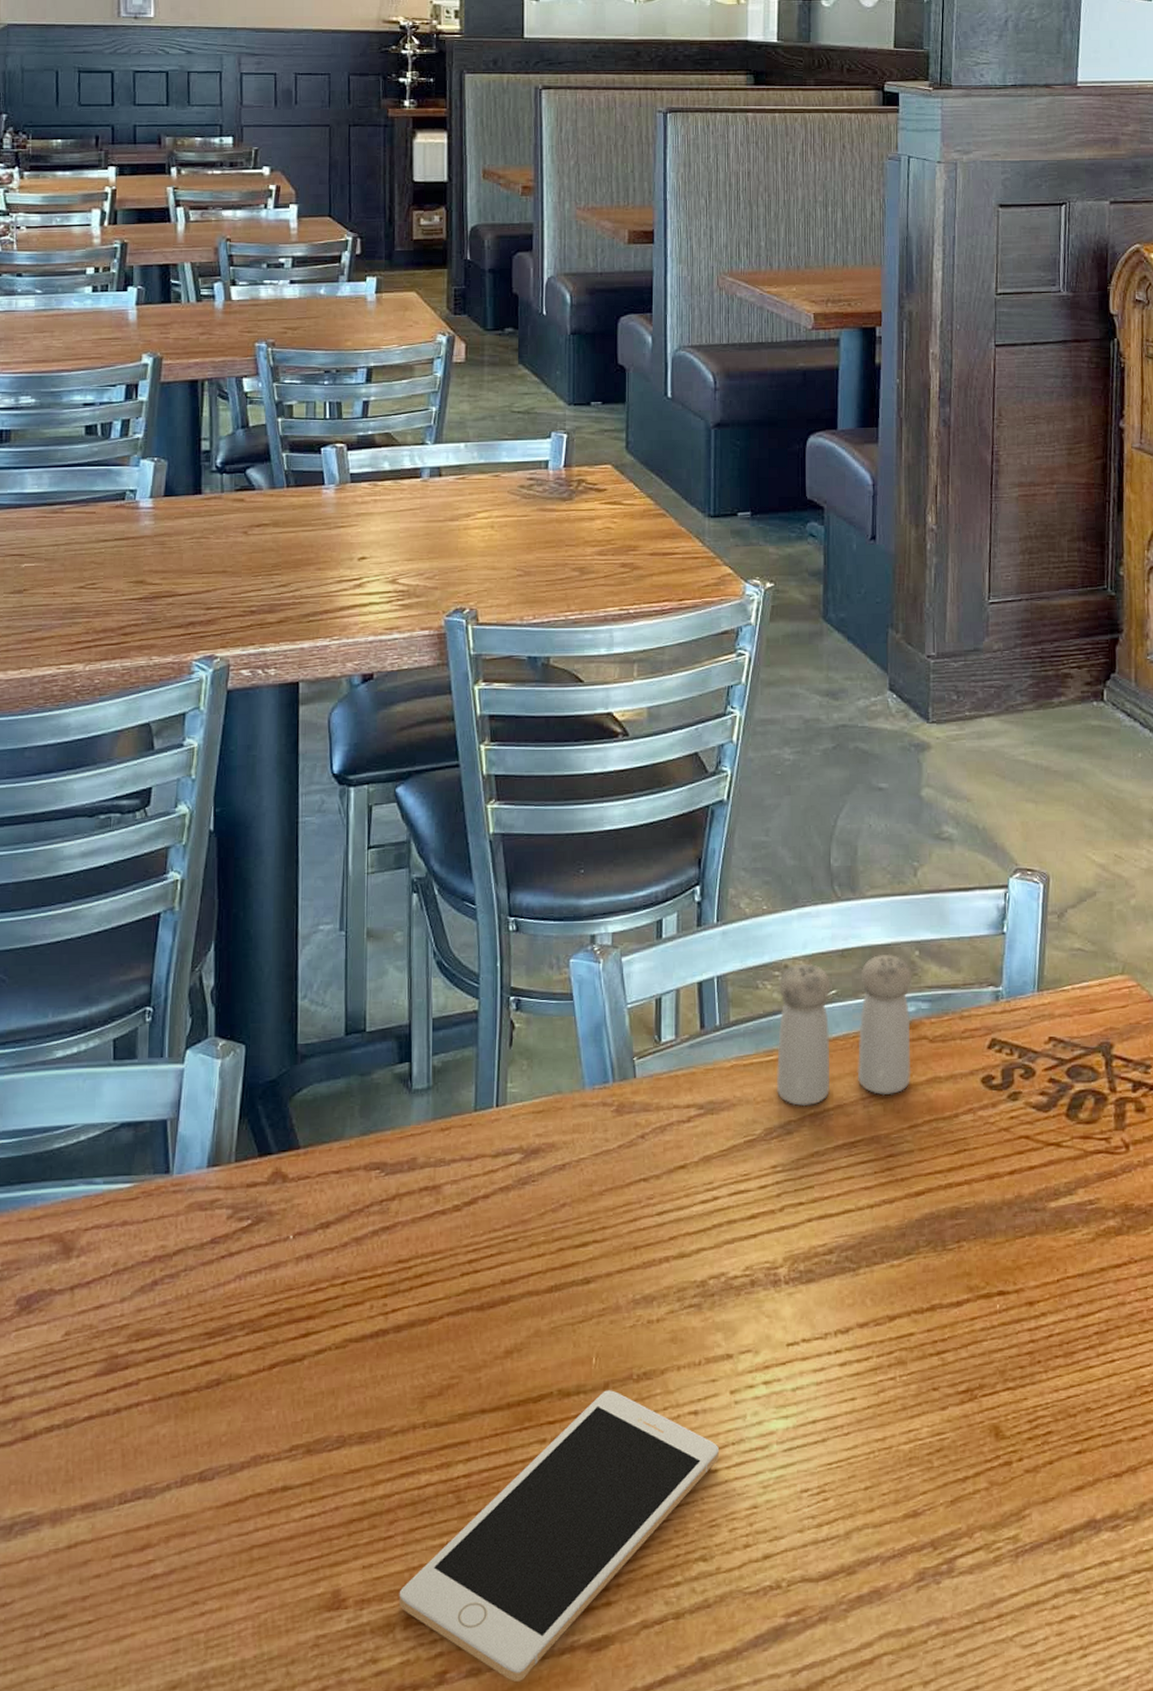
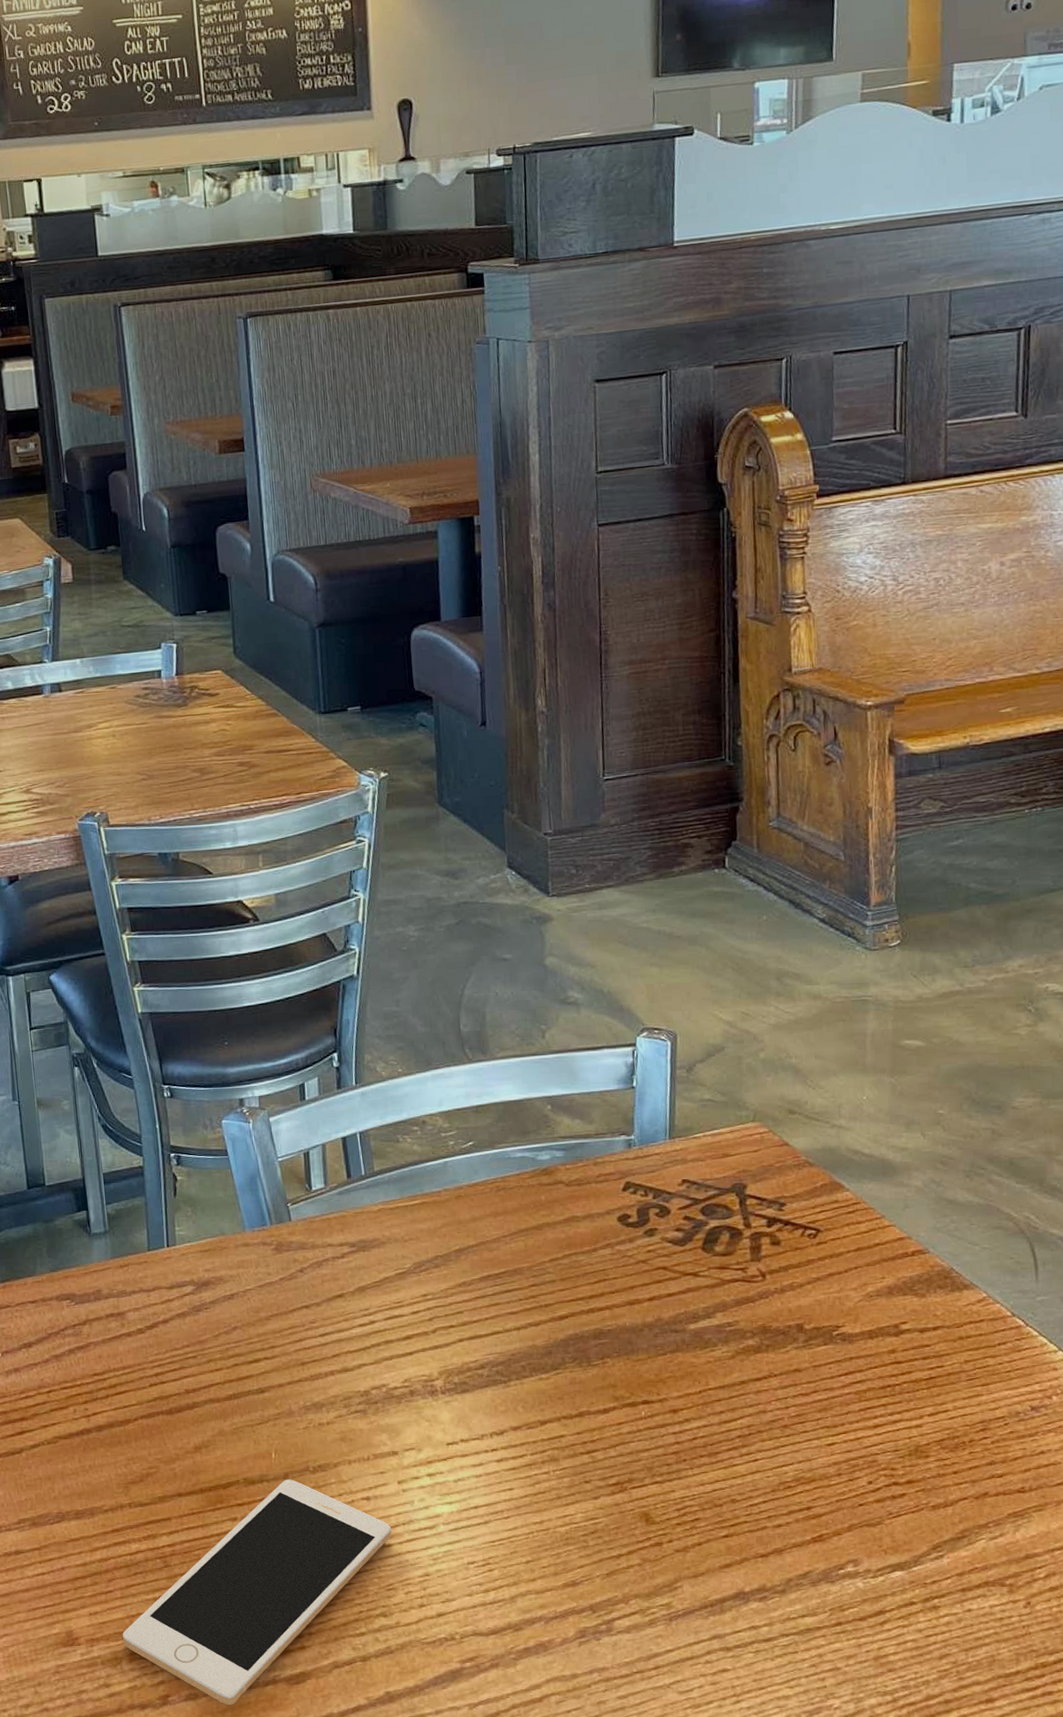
salt and pepper shaker: present [776,953,912,1107] -> none [418,1108,550,1244]

